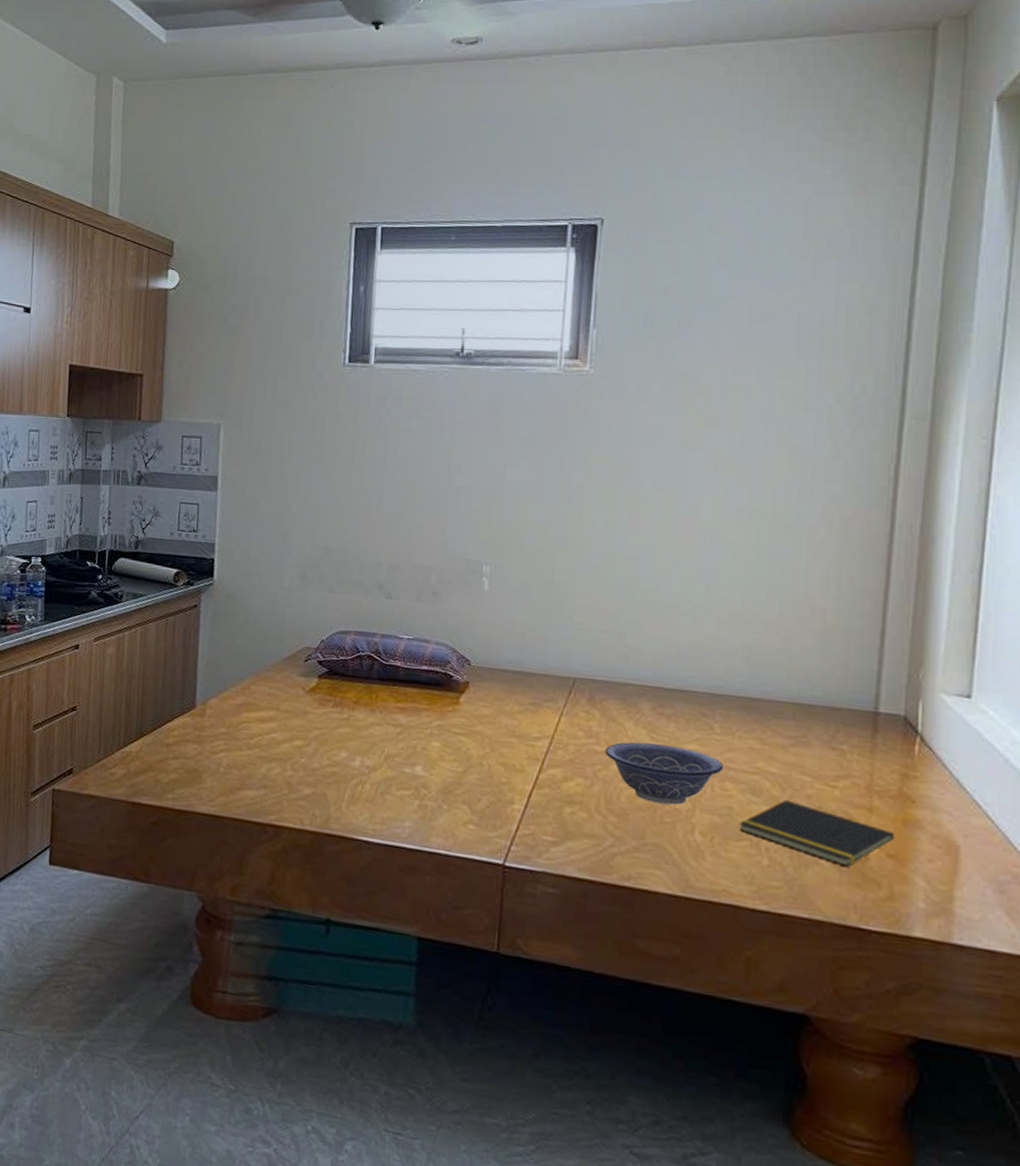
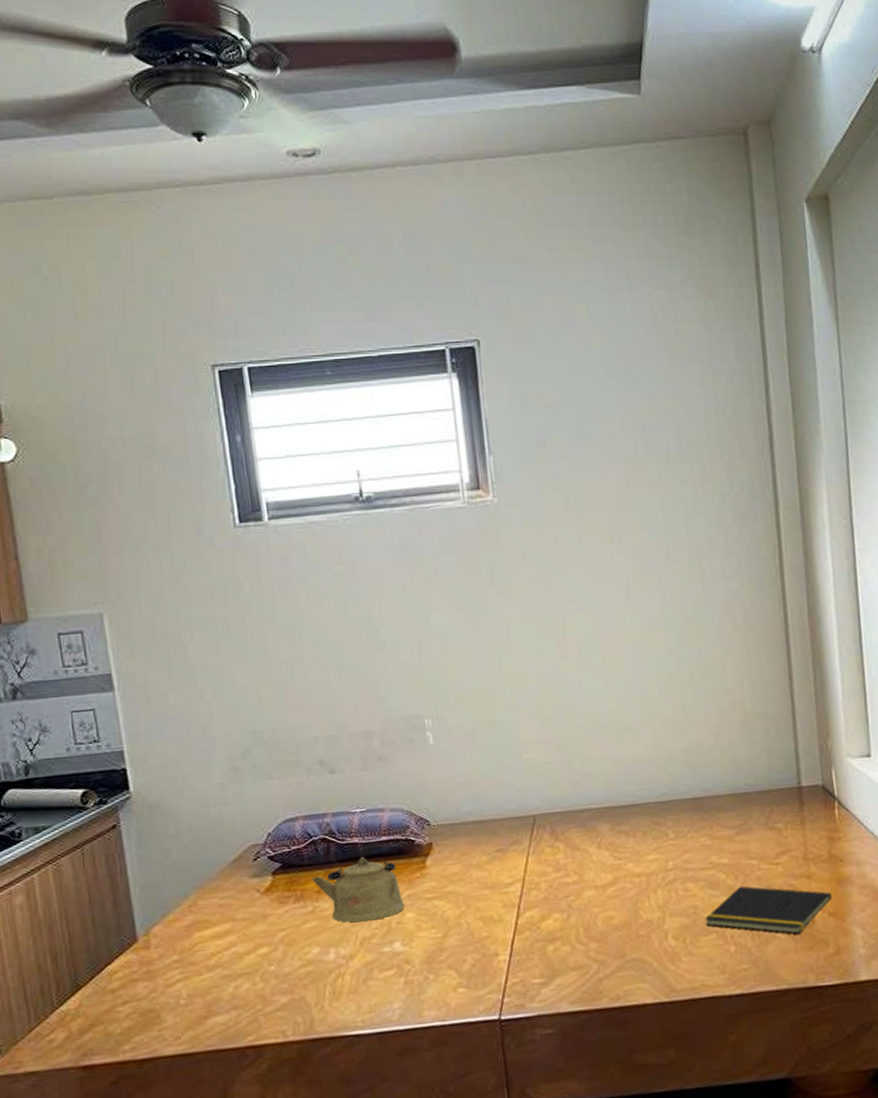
kettle: none [352,680,433,741] -> present [312,857,406,923]
decorative bowl: present [604,742,724,805] -> none [574,859,683,920]

